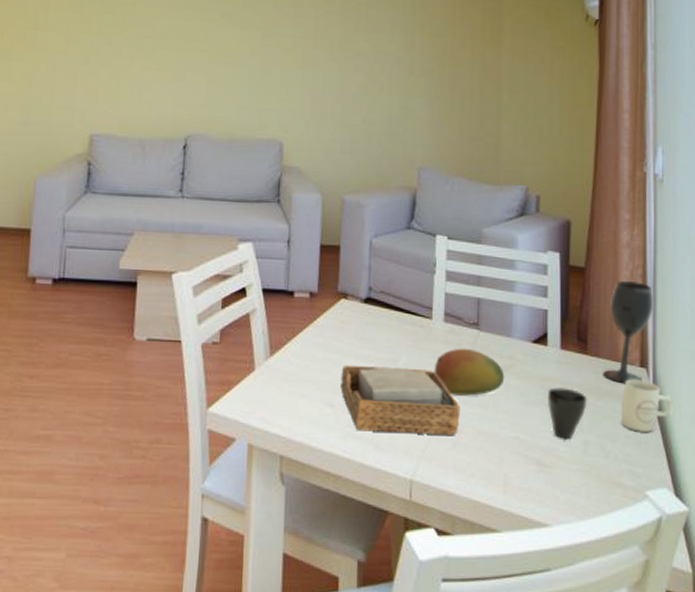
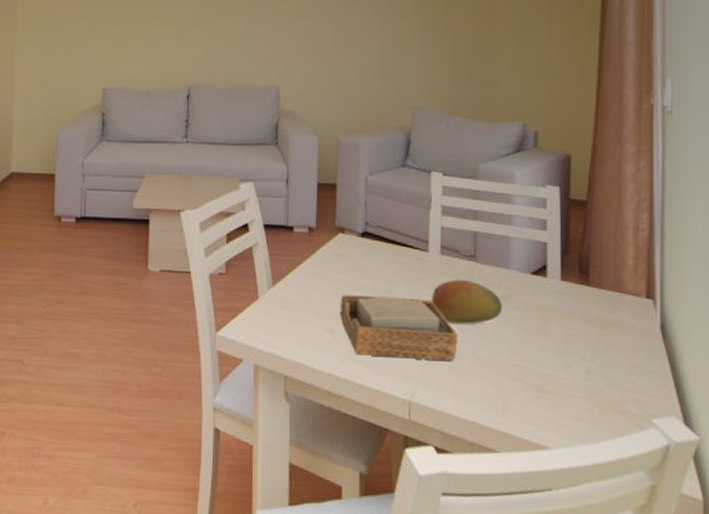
cup: present [547,387,587,438] -> none [547,317,590,366]
wine glass: present [604,280,654,383] -> none [607,213,662,314]
mug: present [620,379,673,432] -> none [625,310,682,362]

